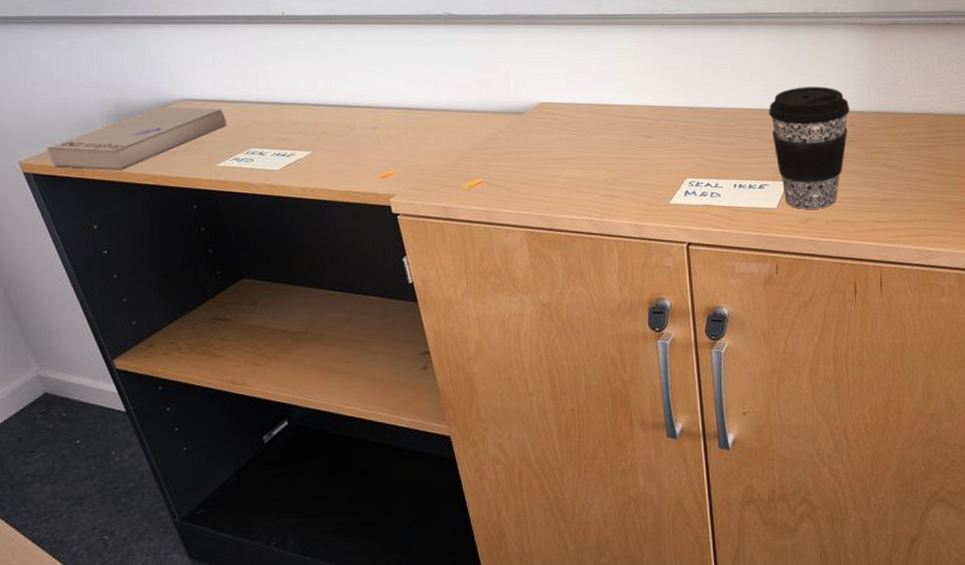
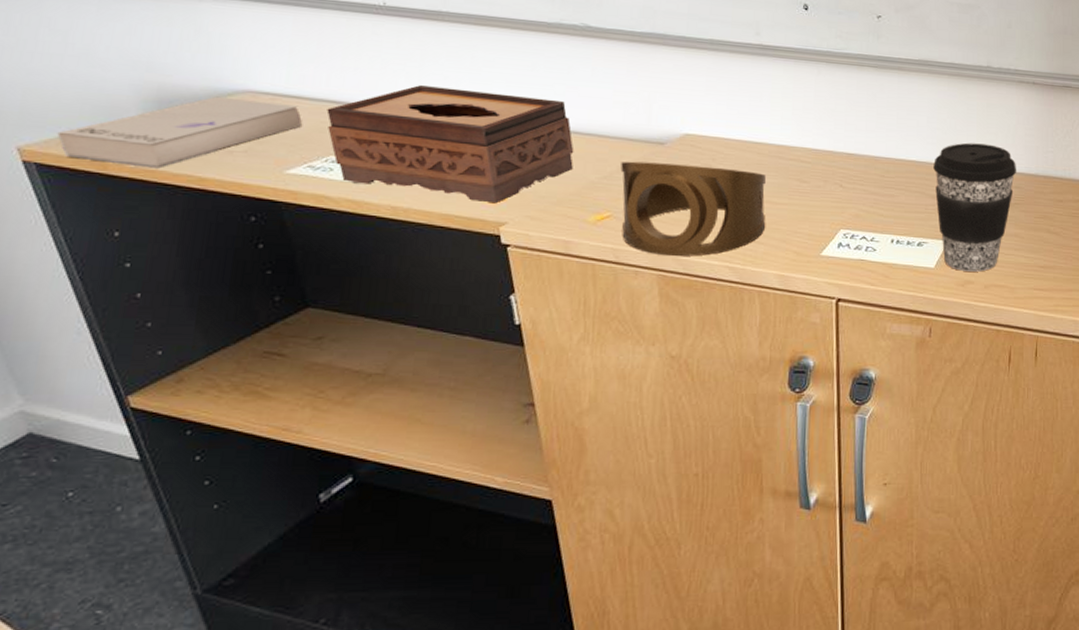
tissue box: none [245,81,447,179] -> present [326,85,574,204]
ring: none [487,130,618,215] -> present [620,161,766,257]

